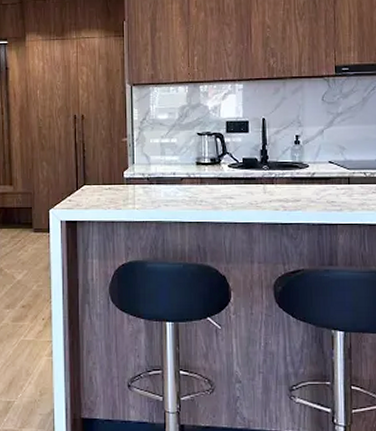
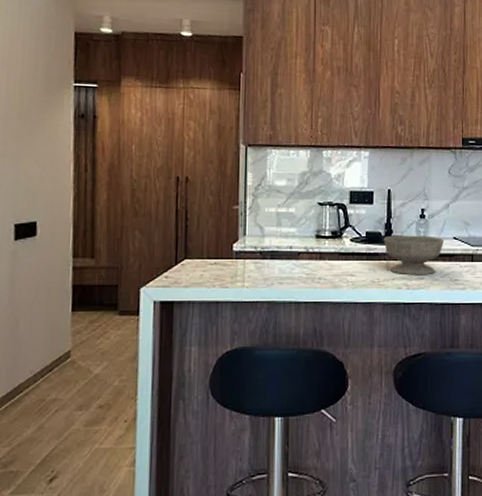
bowl: none [260,160,319,198] -> present [384,235,443,276]

